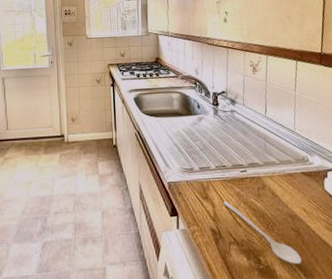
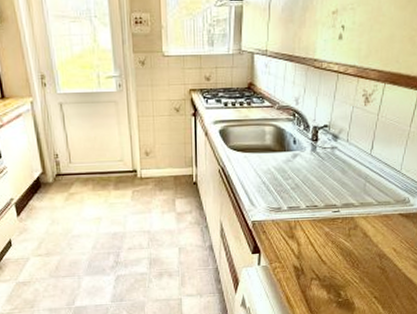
stirrer: present [223,201,302,264] -> none [309,240,382,298]

